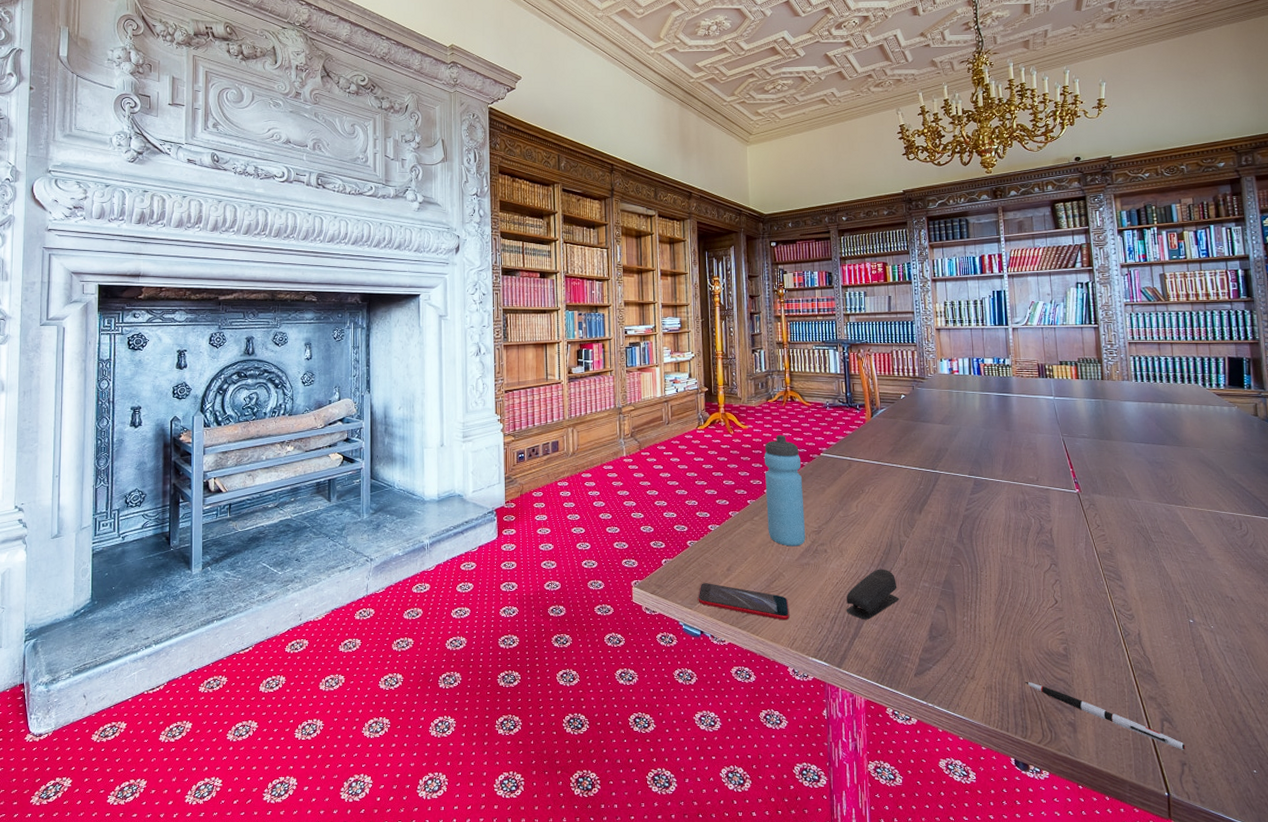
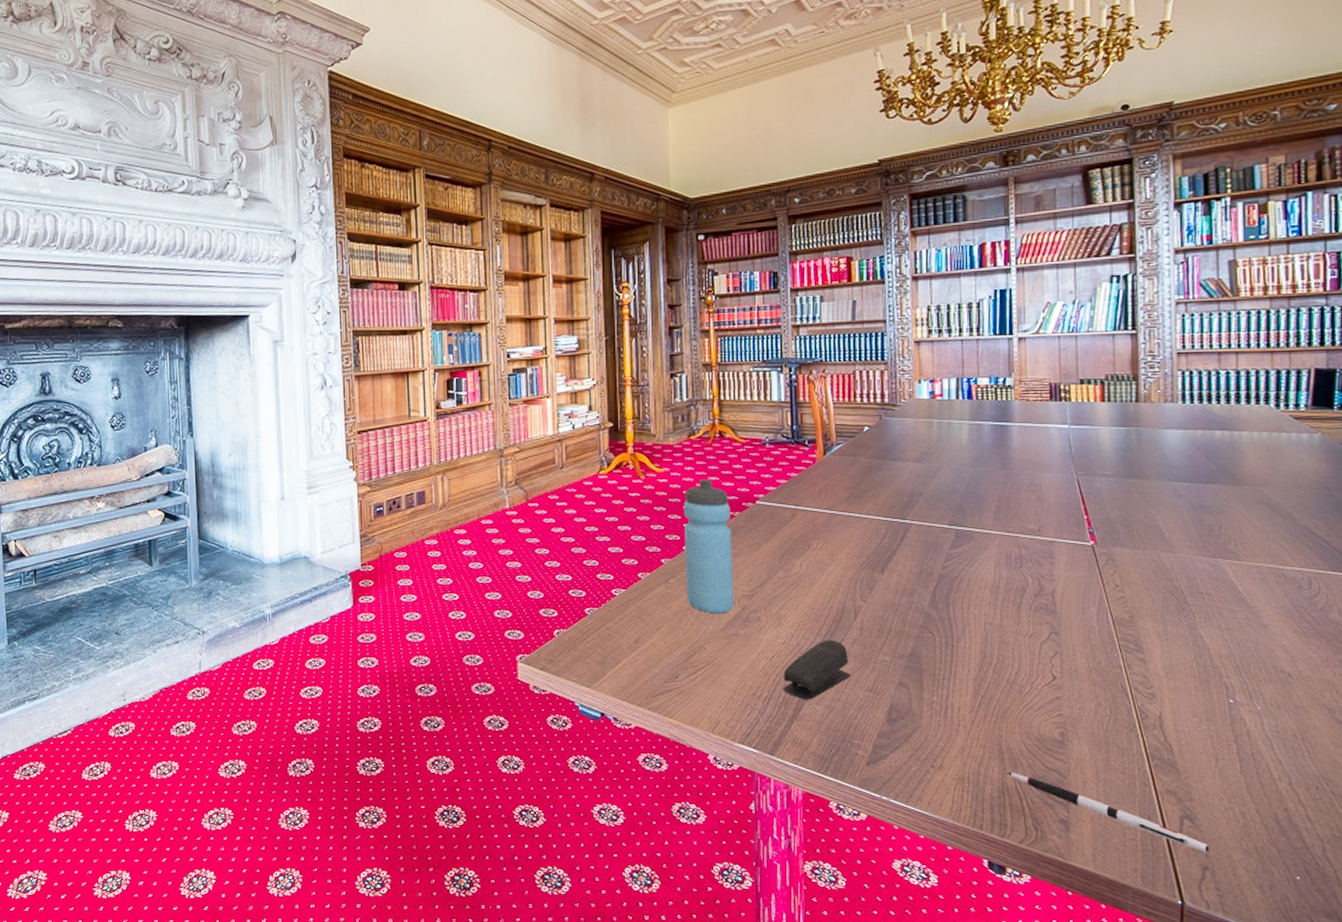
smartphone: present [698,583,790,621] -> none [598,657,712,701]

